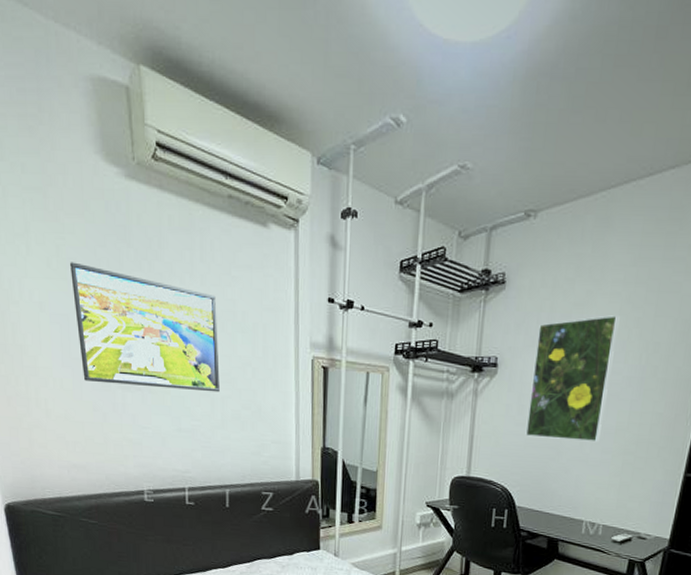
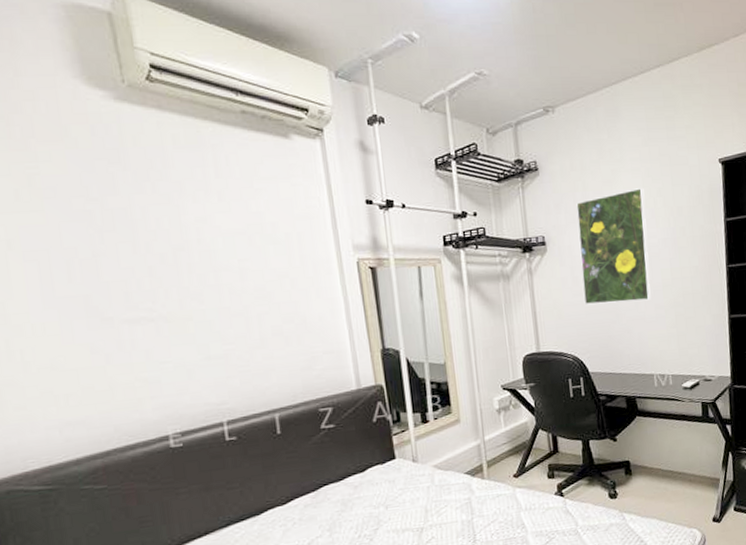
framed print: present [70,262,220,393] -> none [47,191,254,321]

